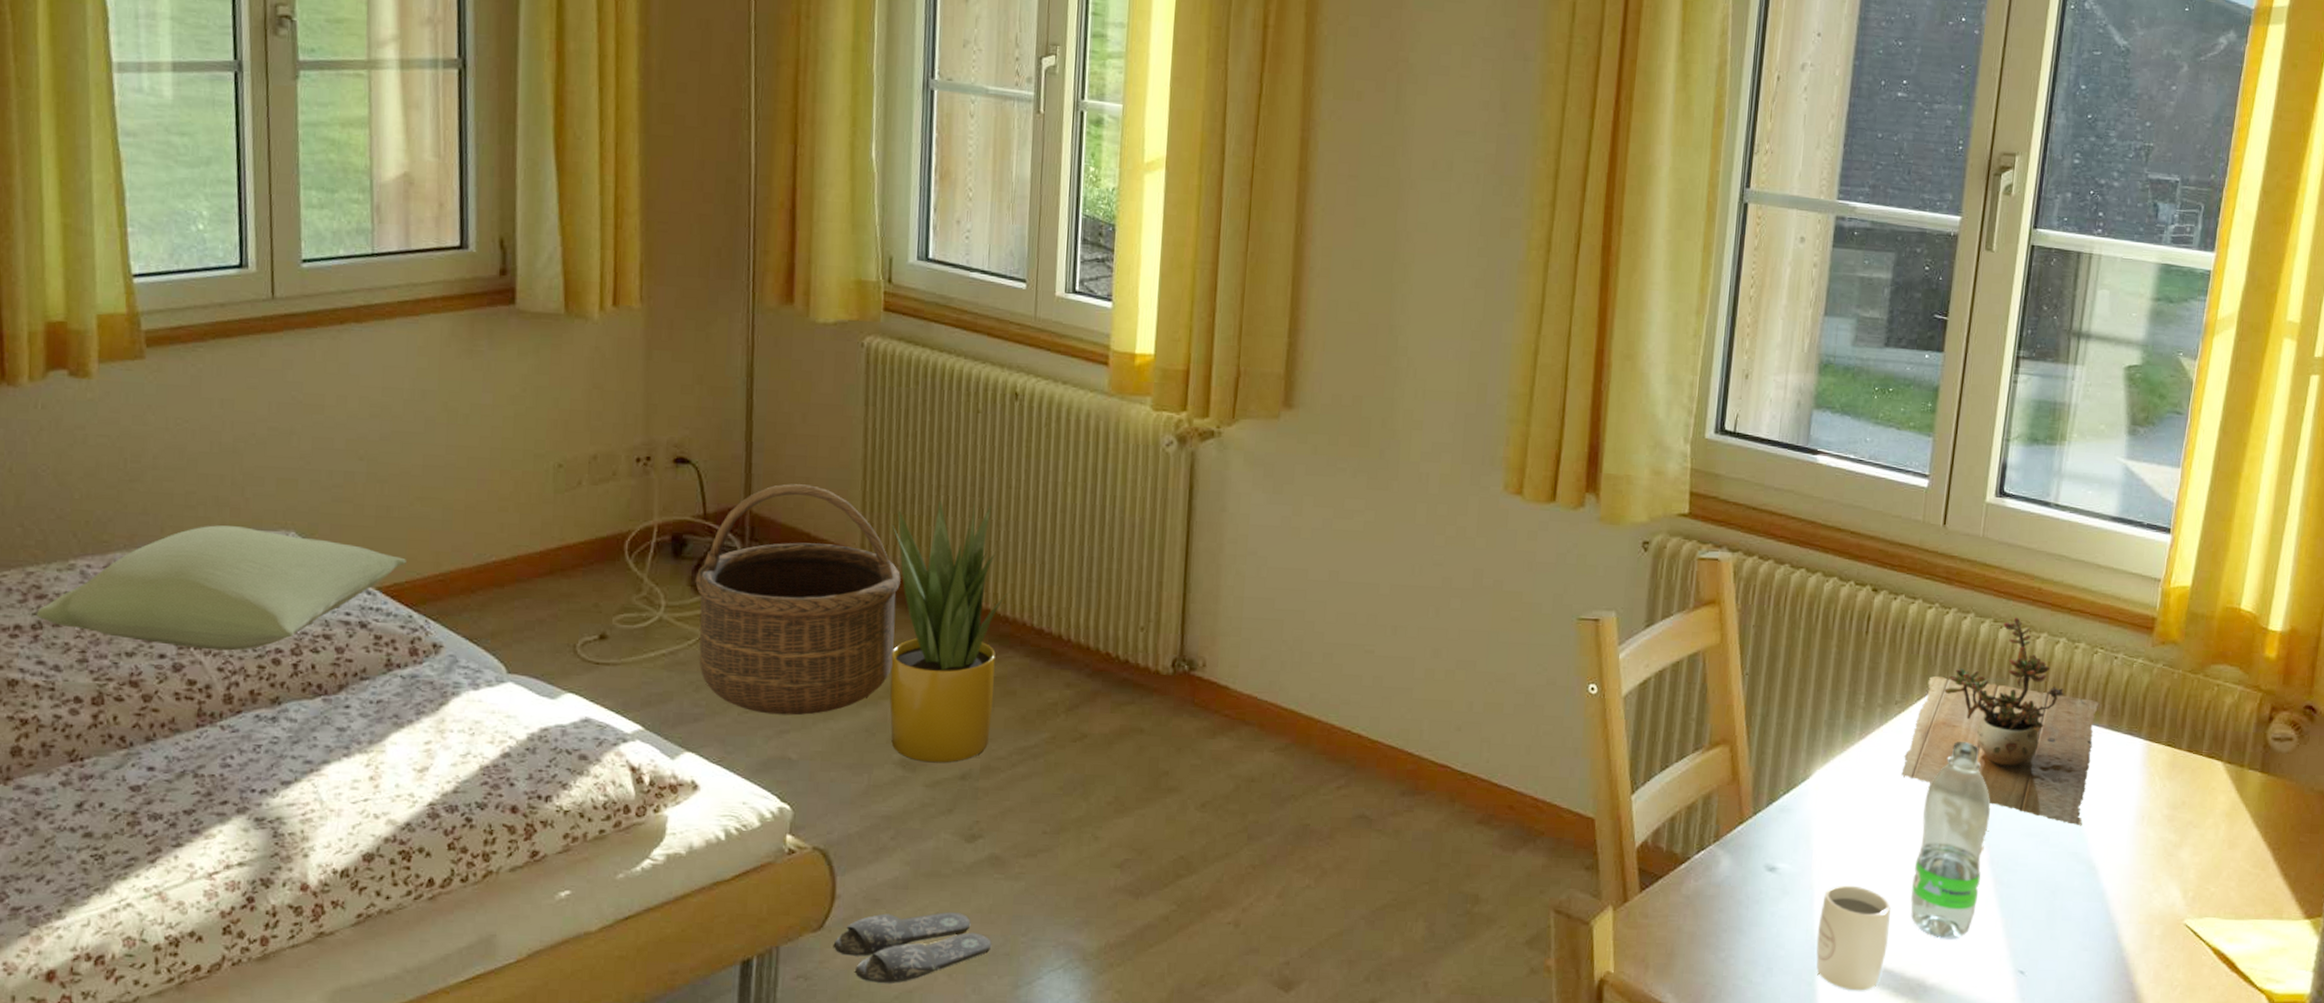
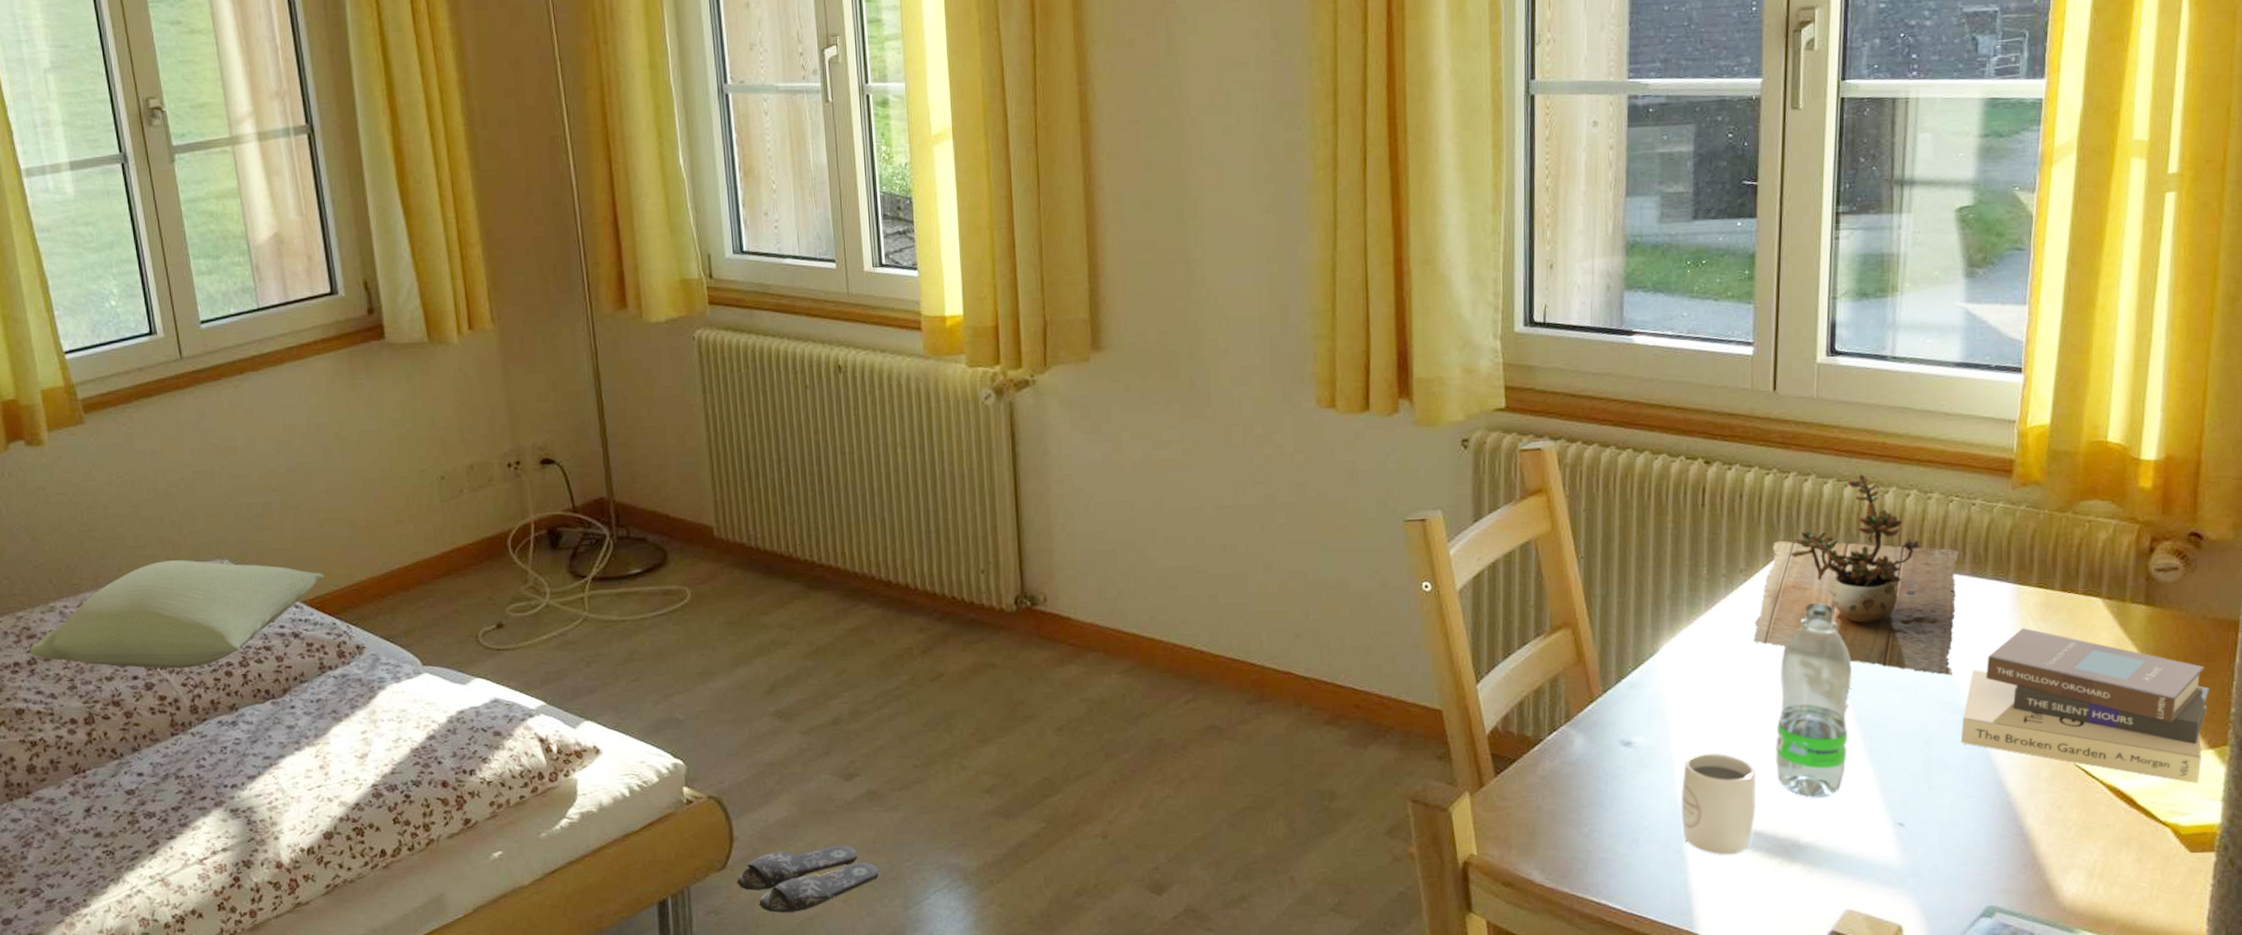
basket: present [695,484,901,716] -> none [573,471,758,681]
planter: present [889,500,1010,763] -> none [741,469,856,712]
books: none [2083,784,2311,953] -> present [1960,627,2209,784]

